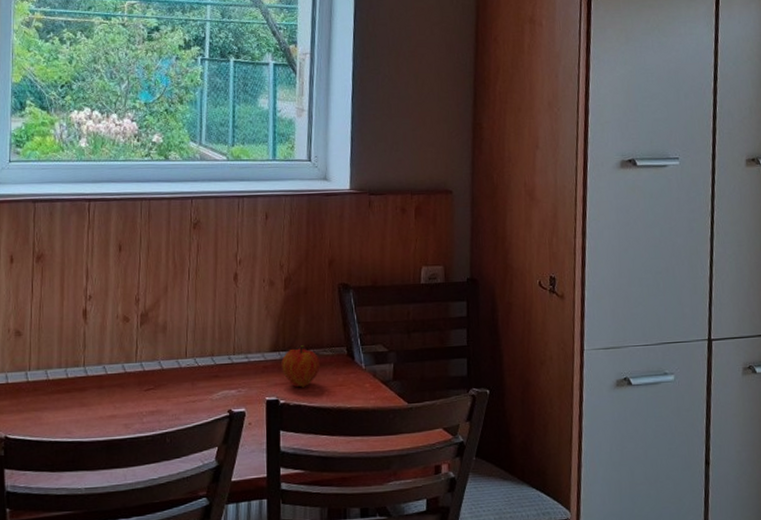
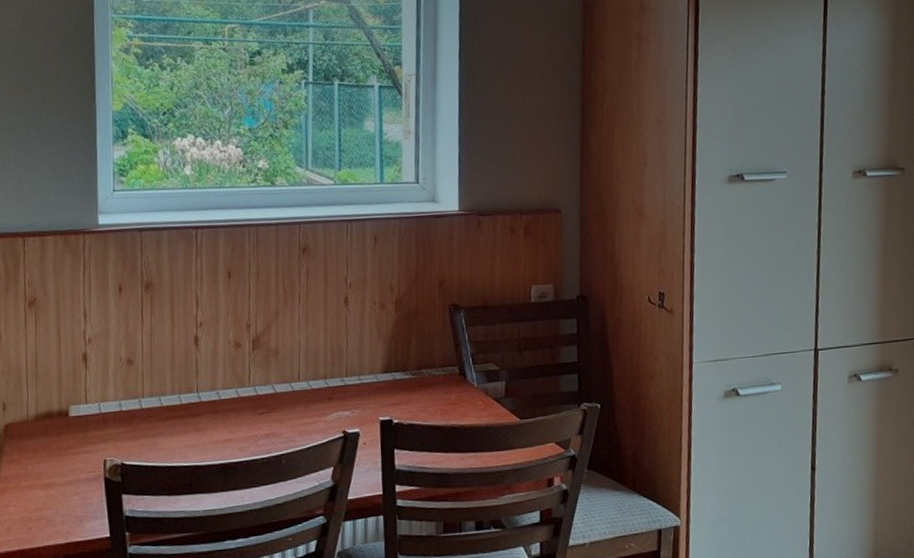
fruit: present [281,345,320,388] -> none [394,366,433,408]

